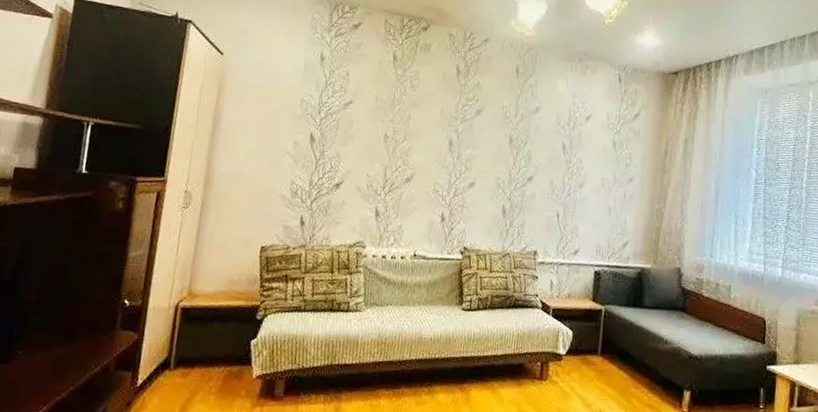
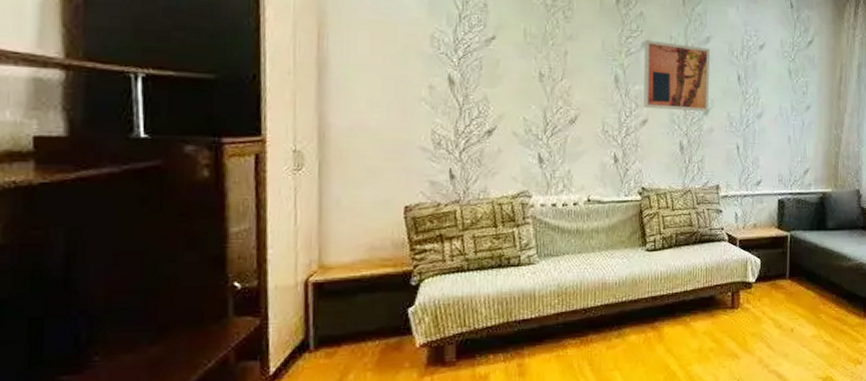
wall art: none [472,108,539,179] -> present [643,39,711,112]

